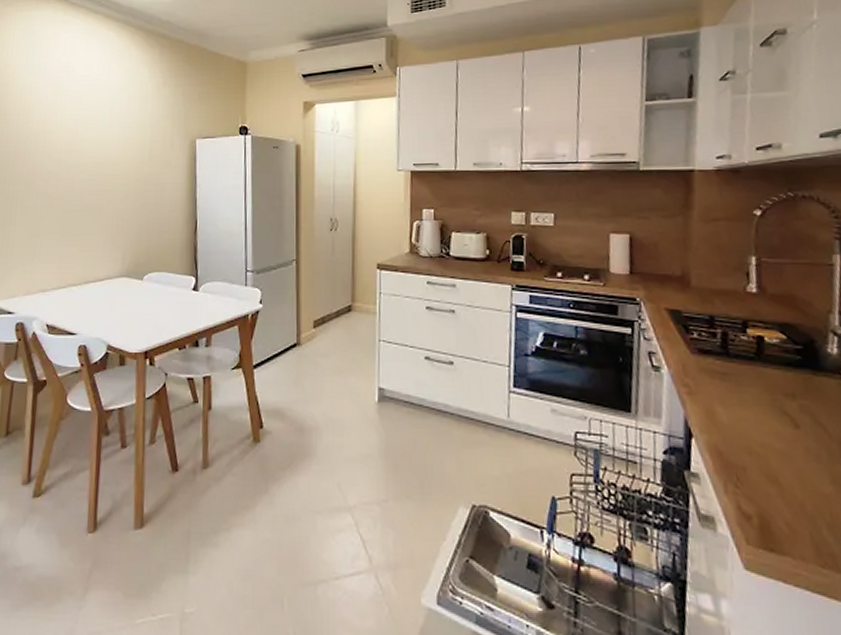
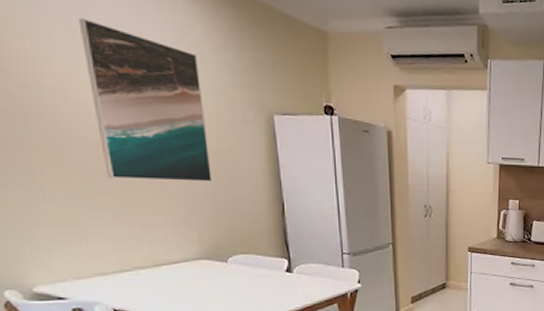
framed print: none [61,77,142,205] -> present [78,18,212,182]

